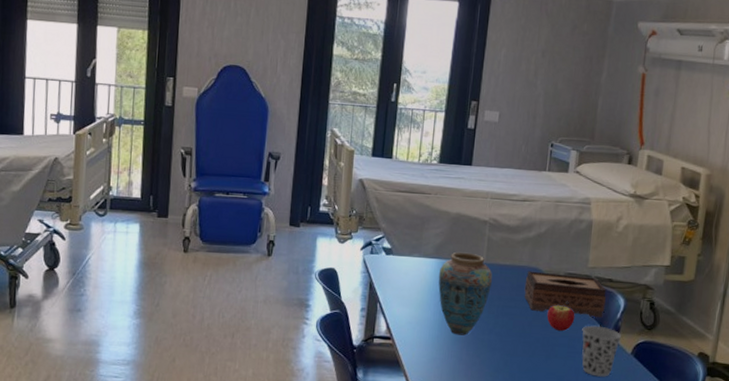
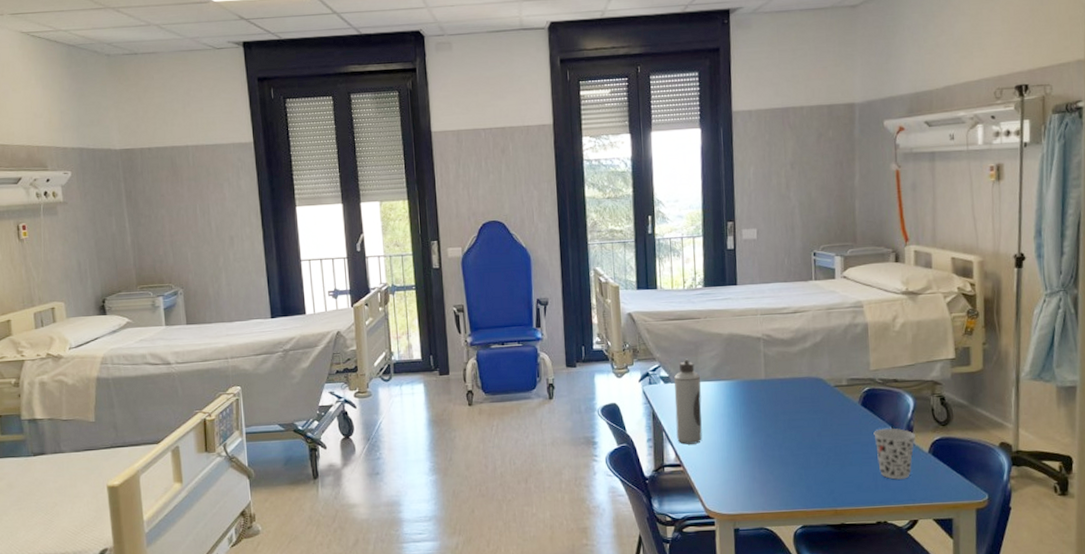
water bottle: none [390,232,423,319] -> present [674,358,702,445]
vase: present [438,252,493,336] -> none [719,371,775,454]
tissue box: present [524,271,607,318] -> none [807,380,894,421]
apple: present [547,301,575,331] -> none [835,407,865,438]

